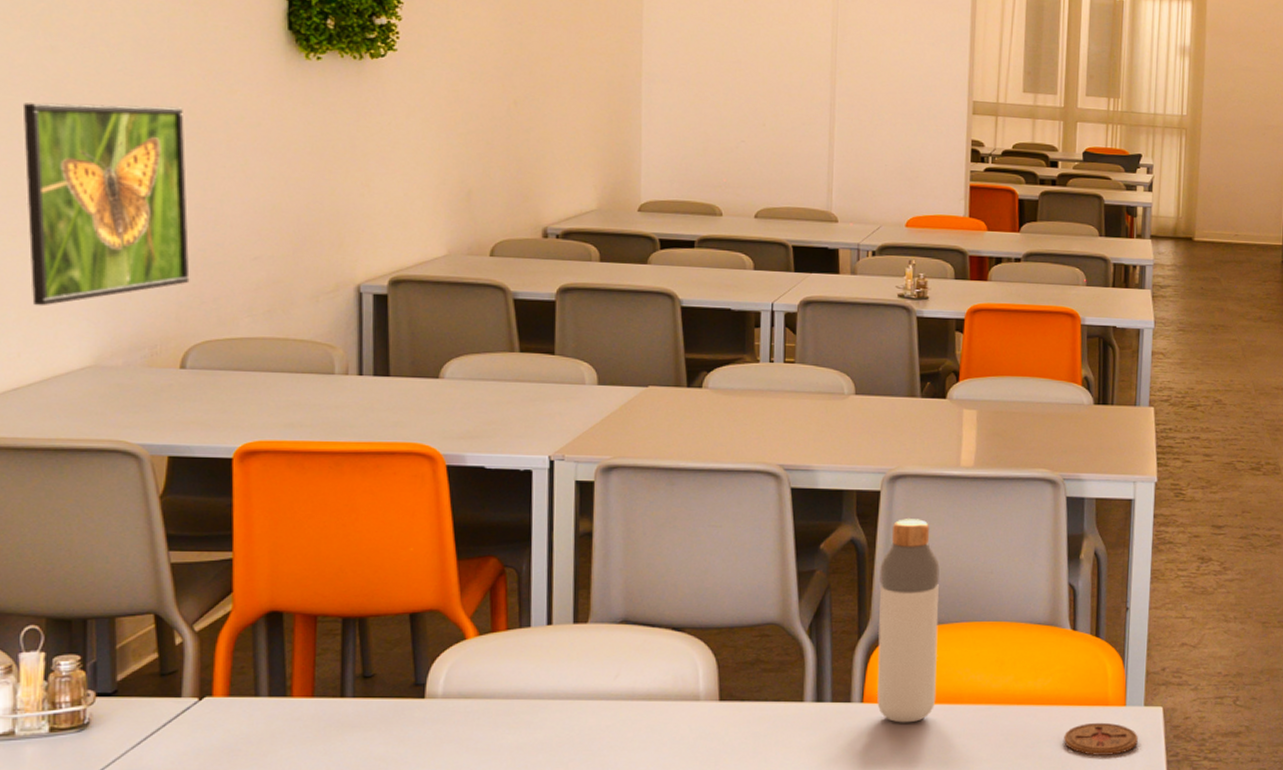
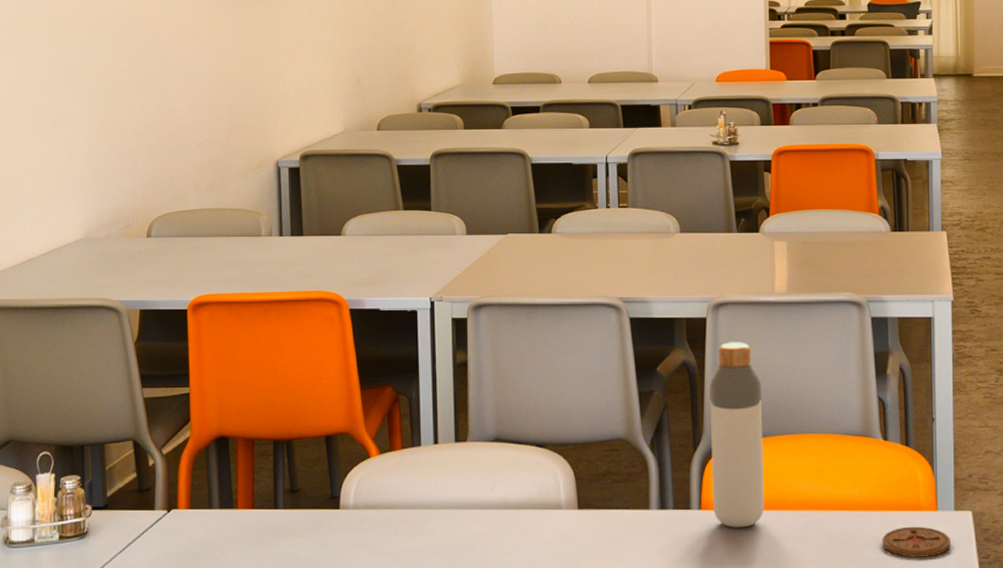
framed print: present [22,103,190,306] -> none [30,26,152,193]

